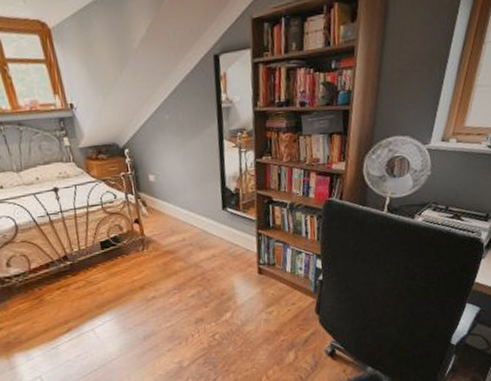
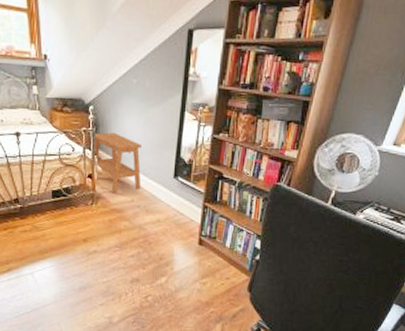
side table: none [134,172,191,236] -> present [94,132,143,194]

